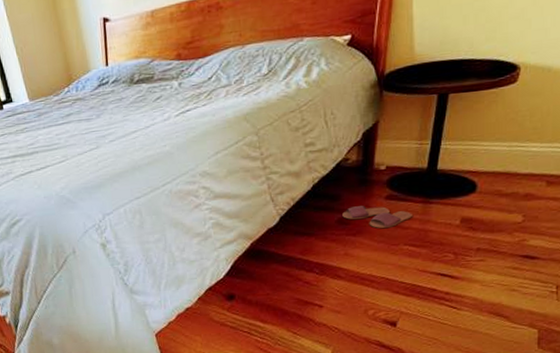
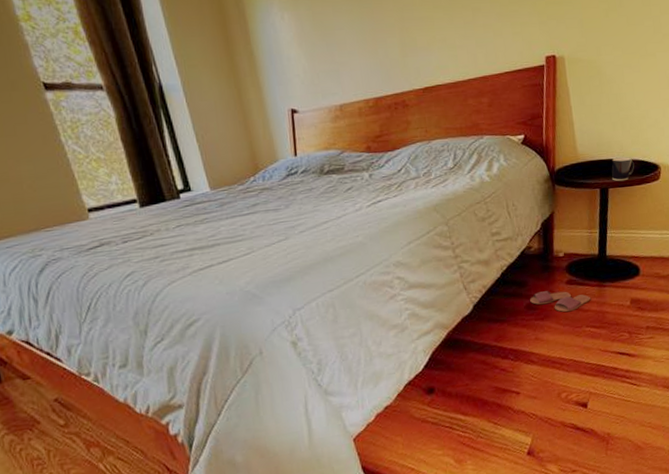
mug: none [455,56,486,86] -> present [611,156,635,182]

